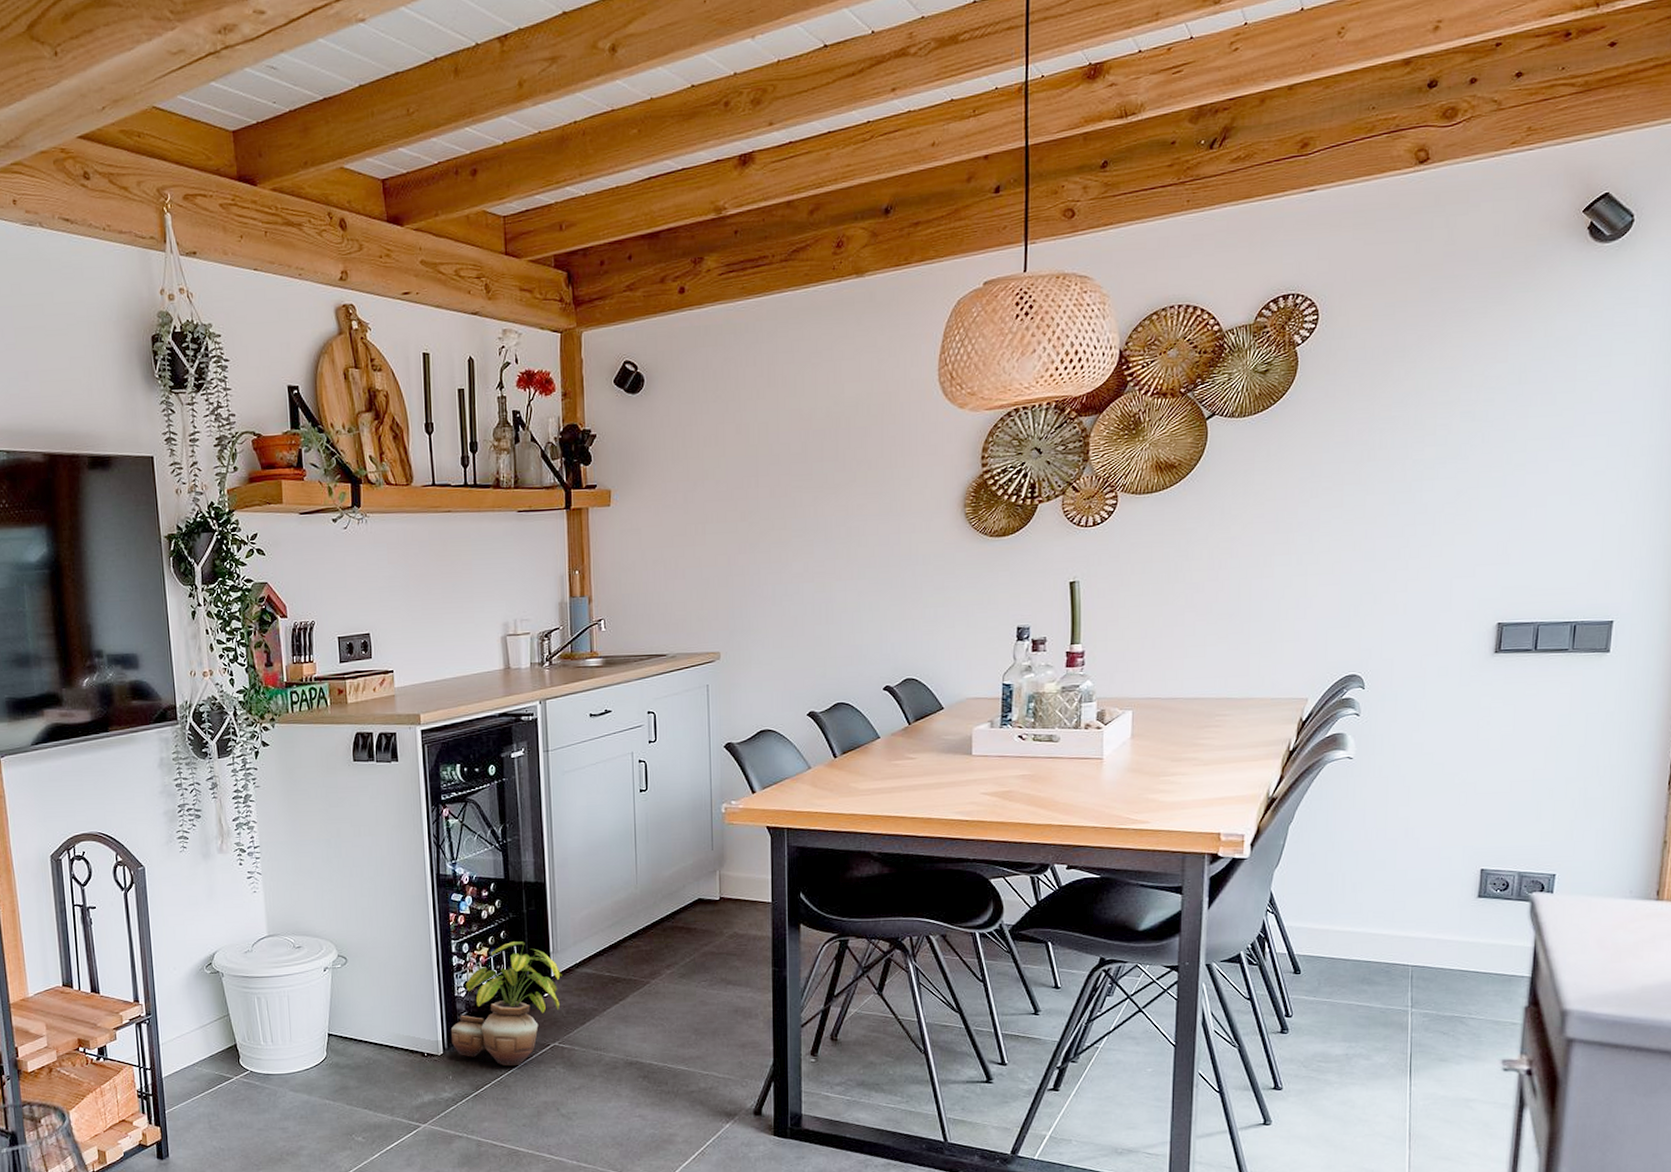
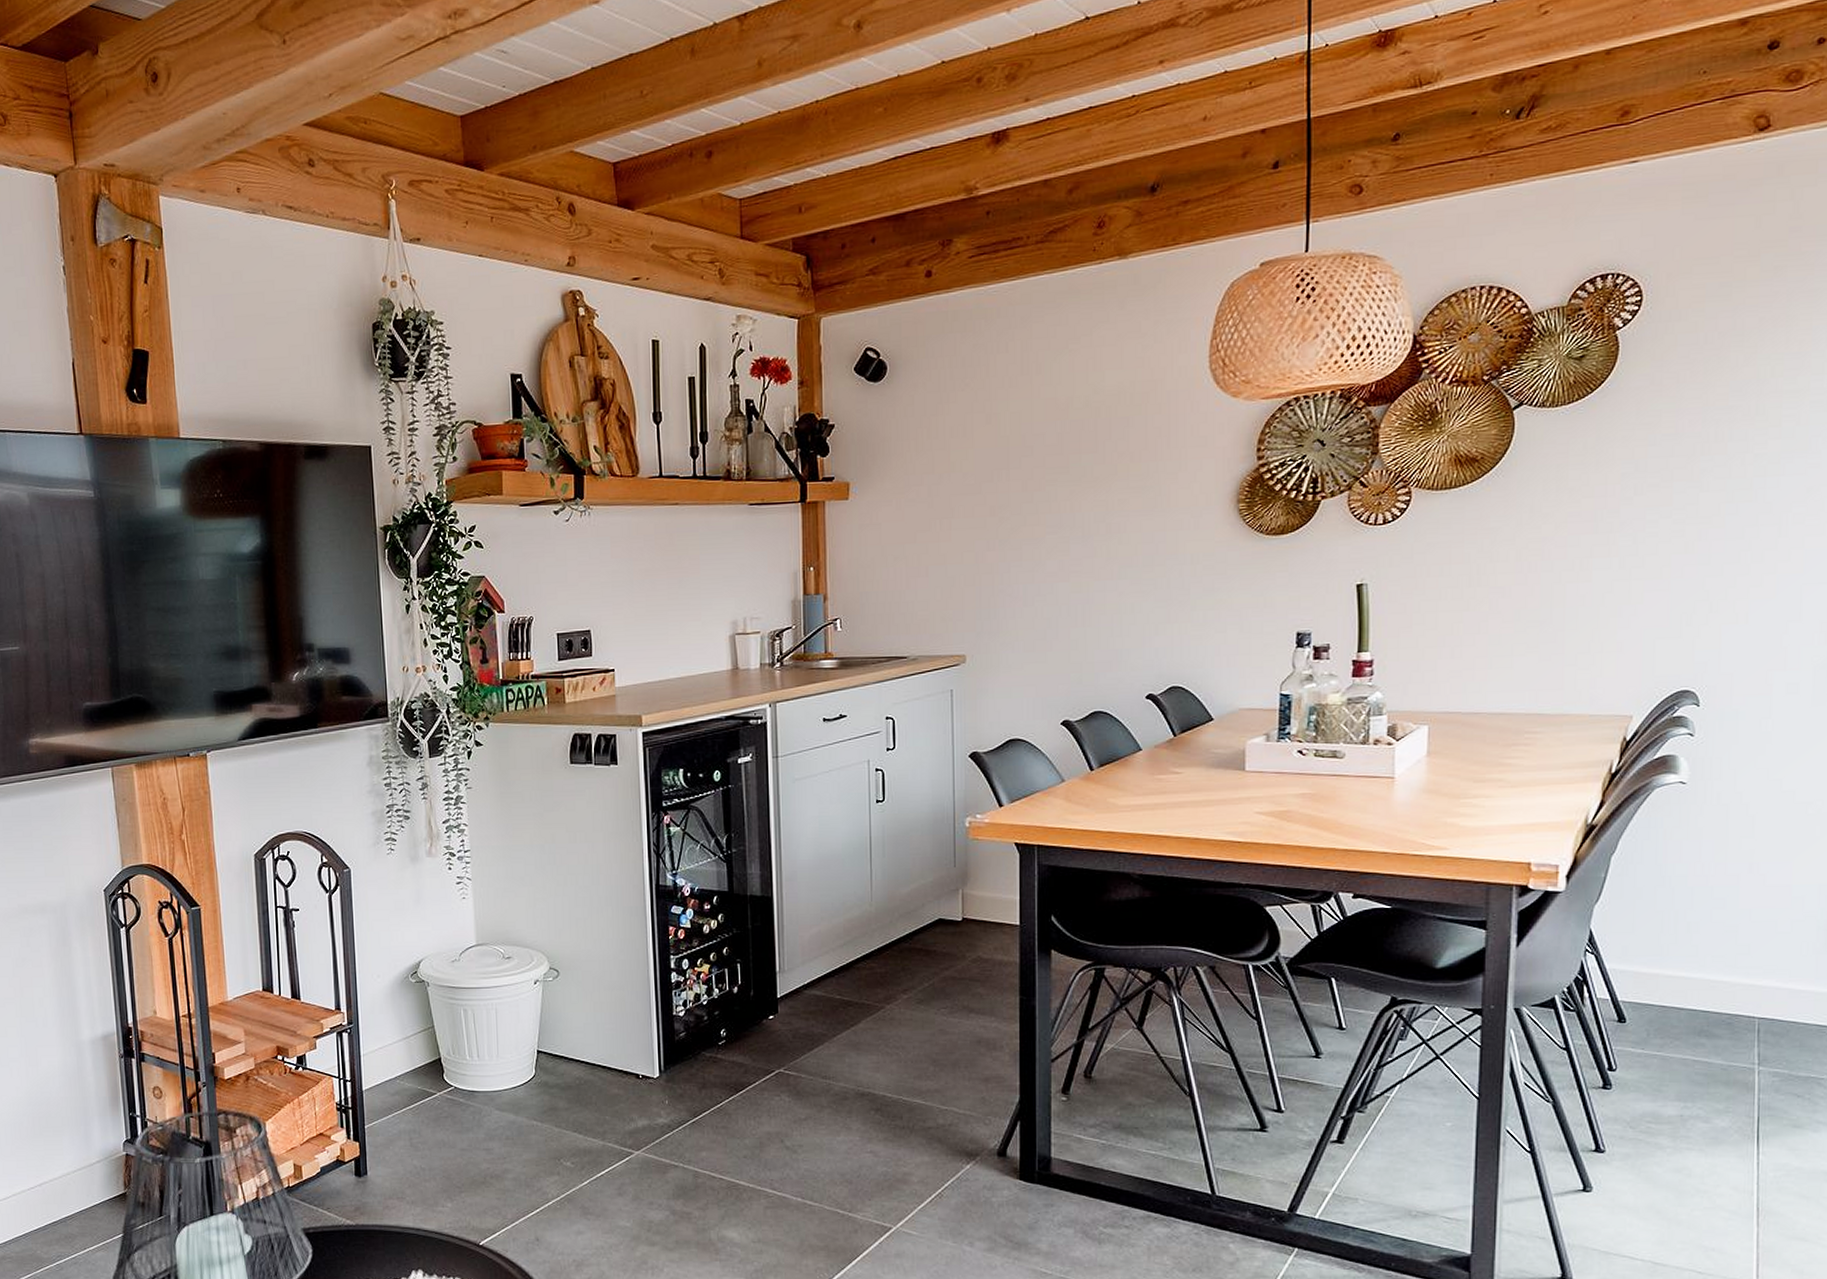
potted plant: present [450,941,562,1066] -> none [667,959,789,1093]

